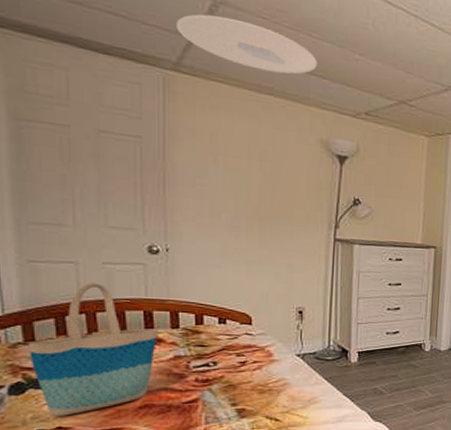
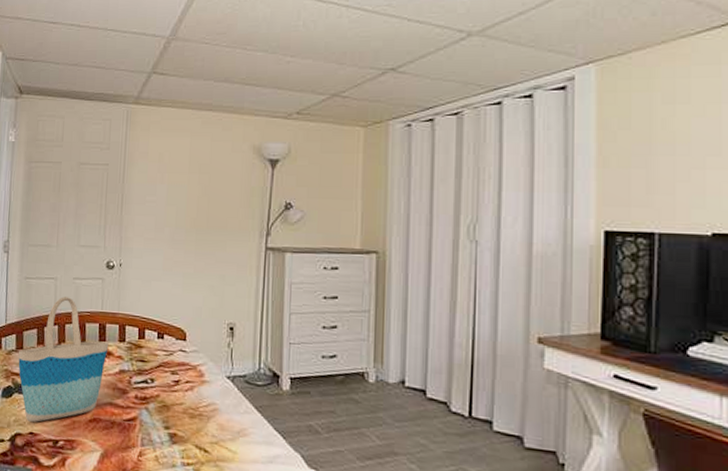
ceiling light: present [176,14,317,75] -> none [139,50,251,90]

